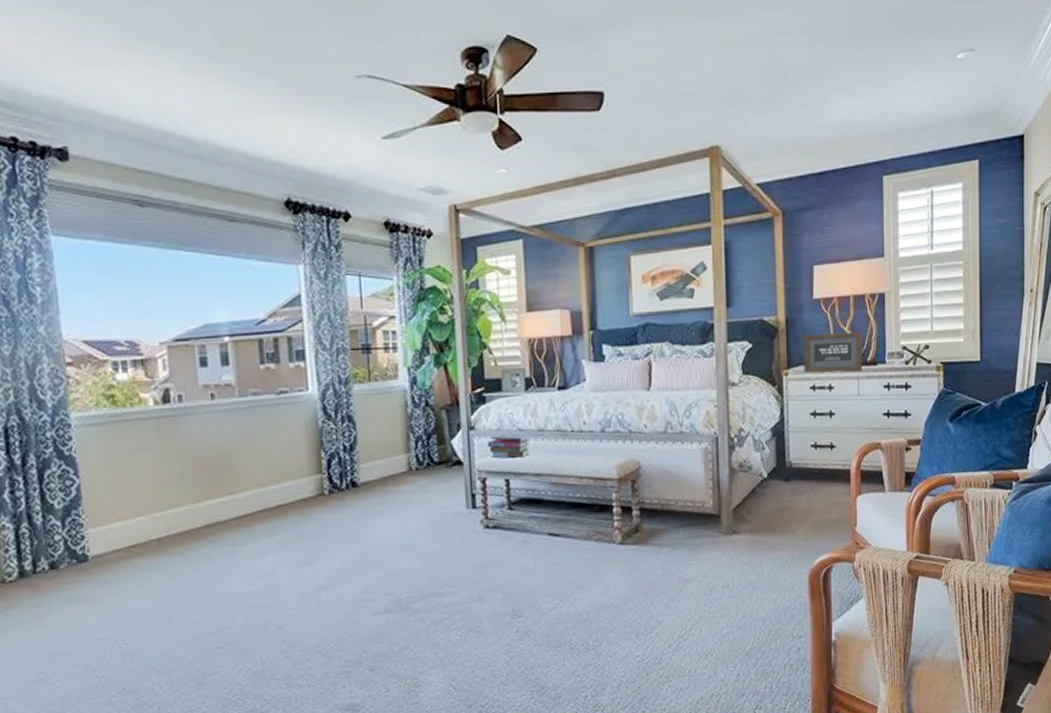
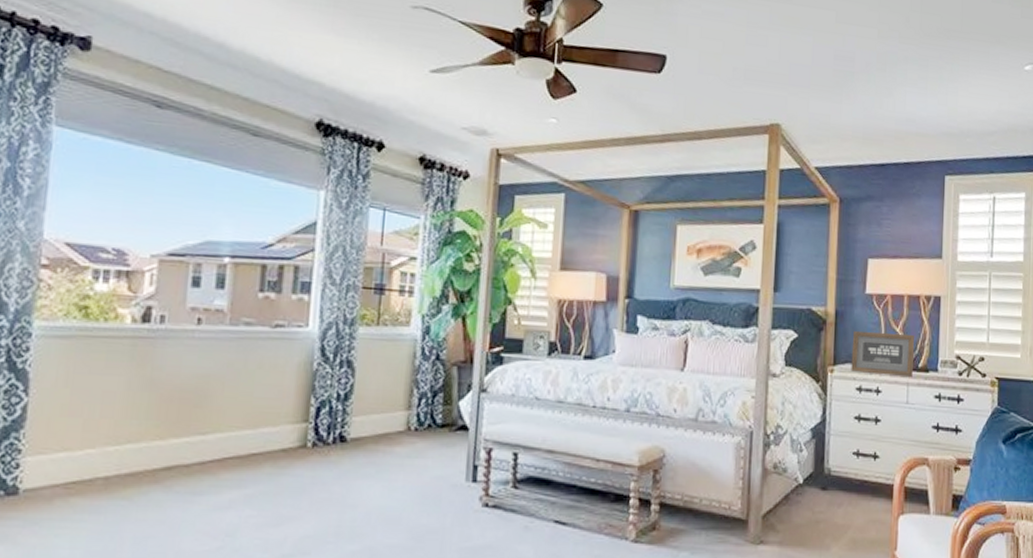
books: present [487,433,532,459] -> none [498,401,549,431]

